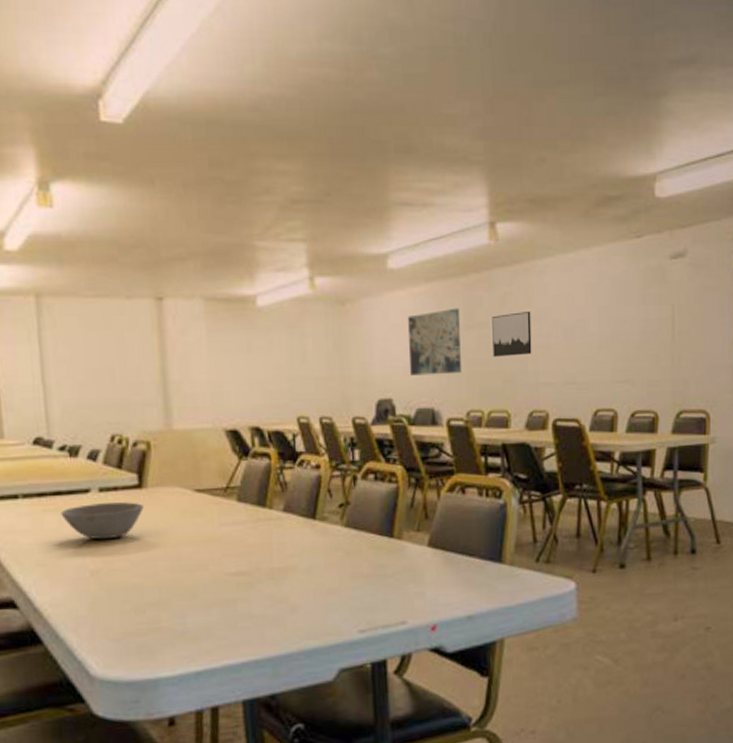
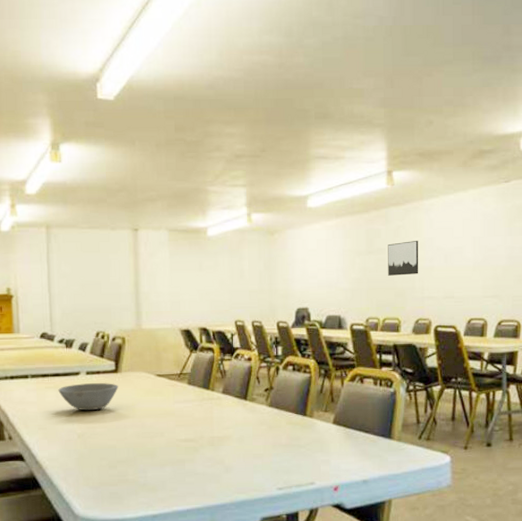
wall art: present [407,308,461,376] -> none [321,237,362,290]

